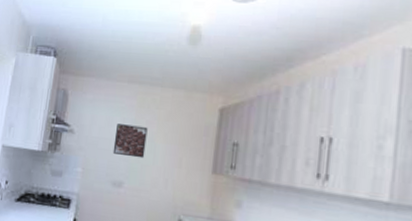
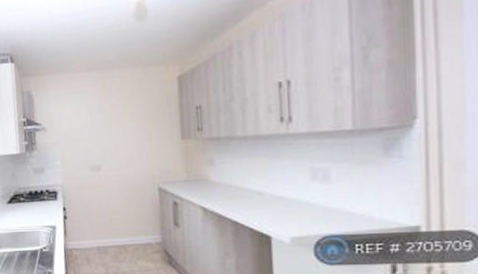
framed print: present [112,124,148,159] -> none [84,109,116,142]

